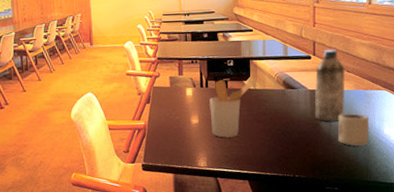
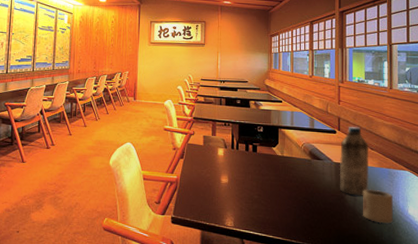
utensil holder: present [210,80,254,138] -> none [239,144,282,200]

